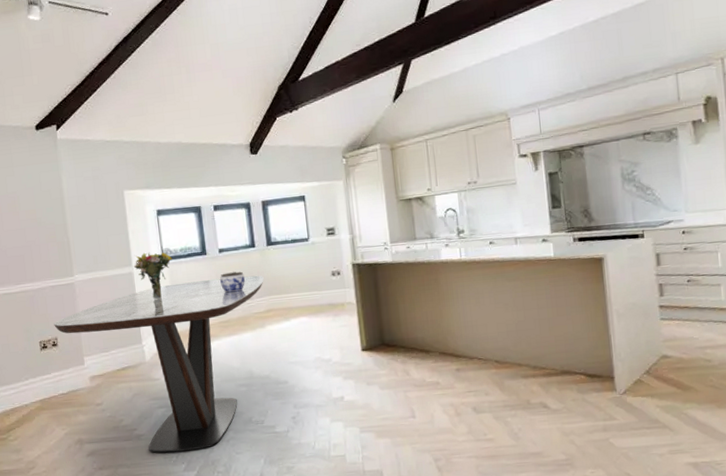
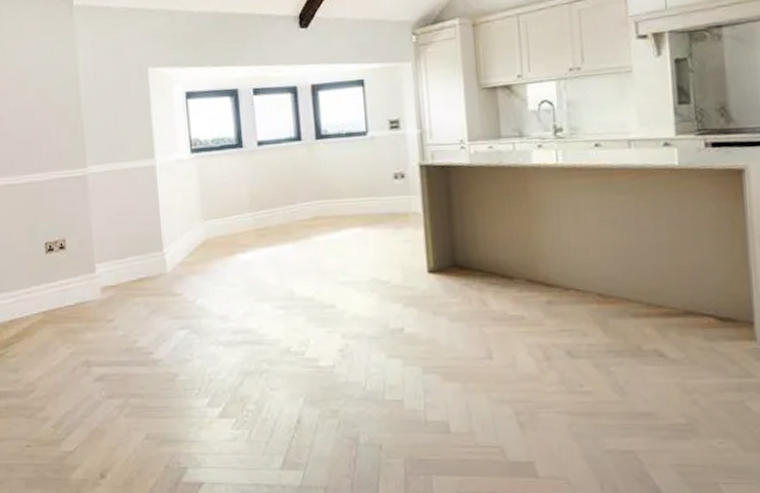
dining table: present [53,275,264,453] -> none [62,174,311,384]
bouquet: present [133,252,173,299] -> none [156,142,203,199]
jar: present [219,271,245,293] -> none [257,169,288,194]

